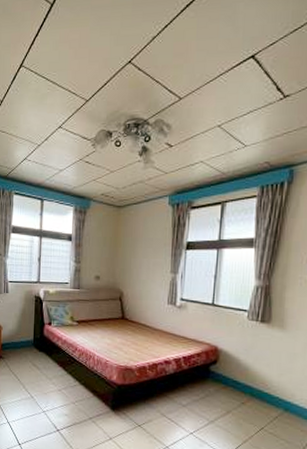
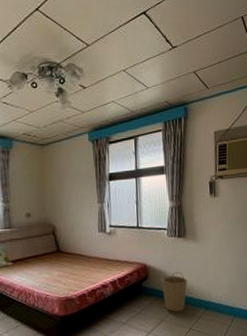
basket: none [233,360,266,408] -> present [161,271,188,313]

